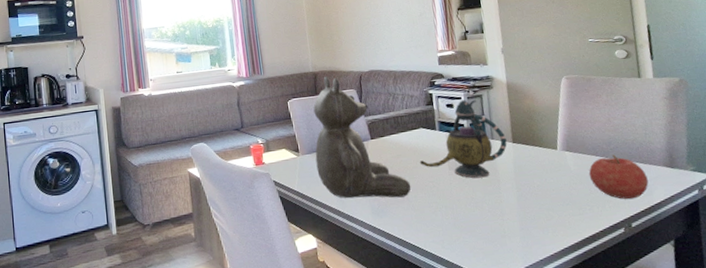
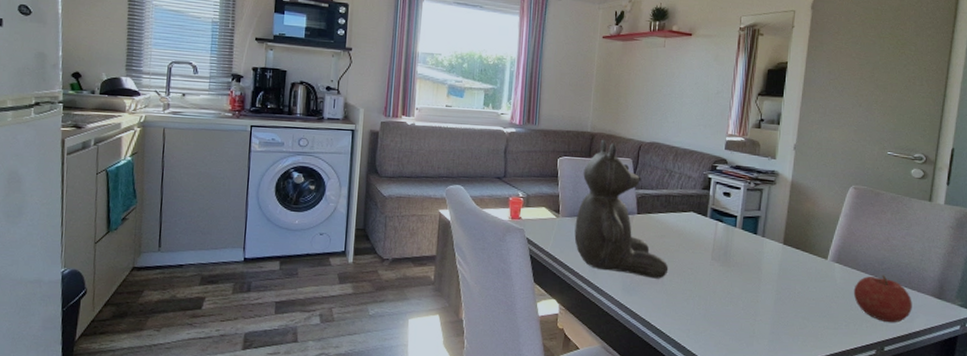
teapot: present [419,99,507,179] -> none [682,190,778,274]

